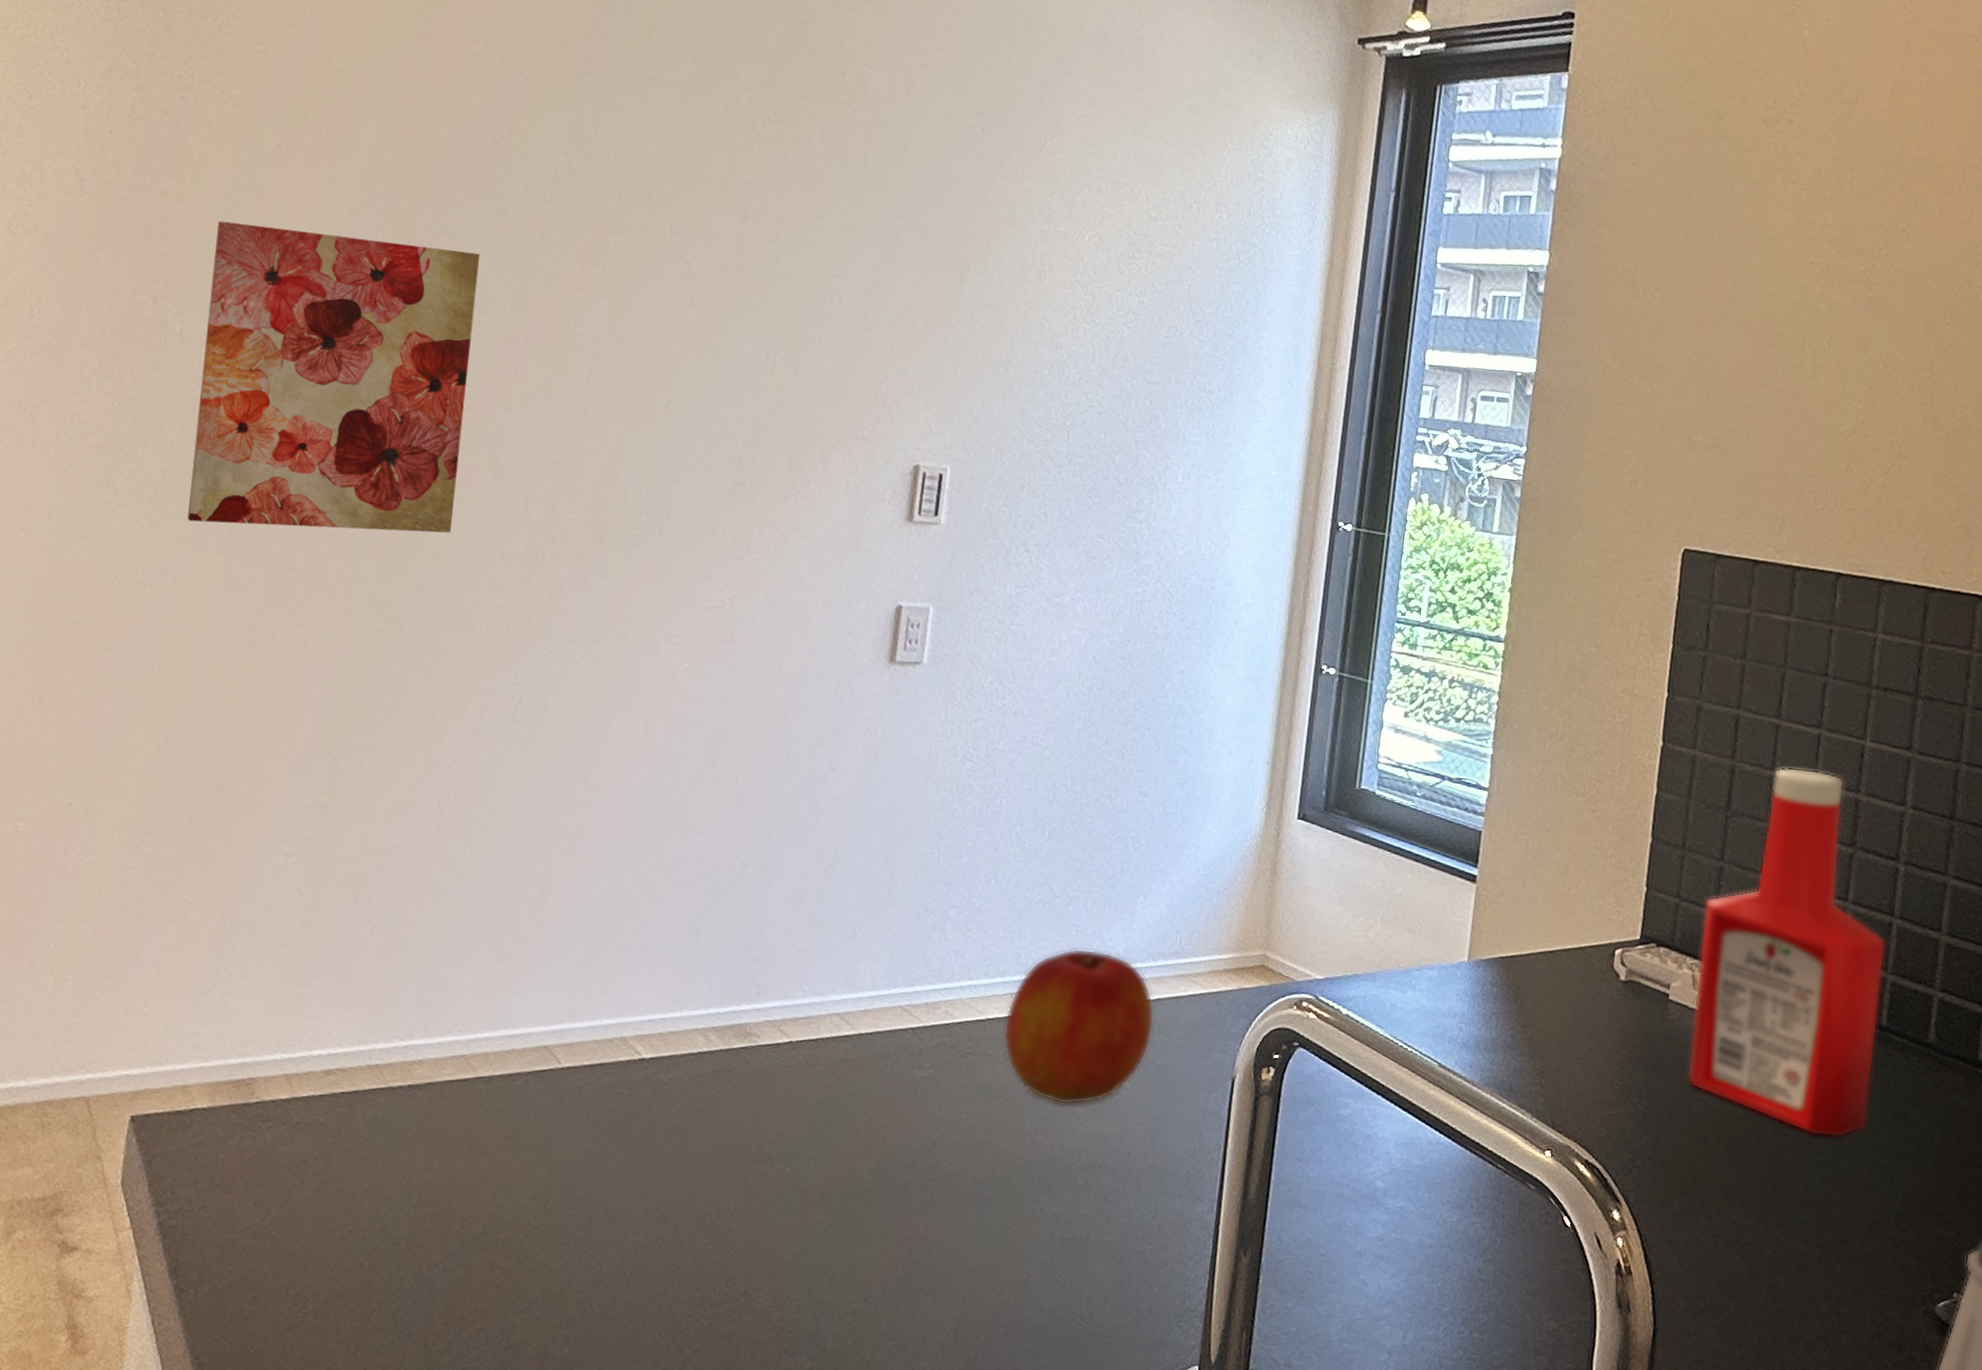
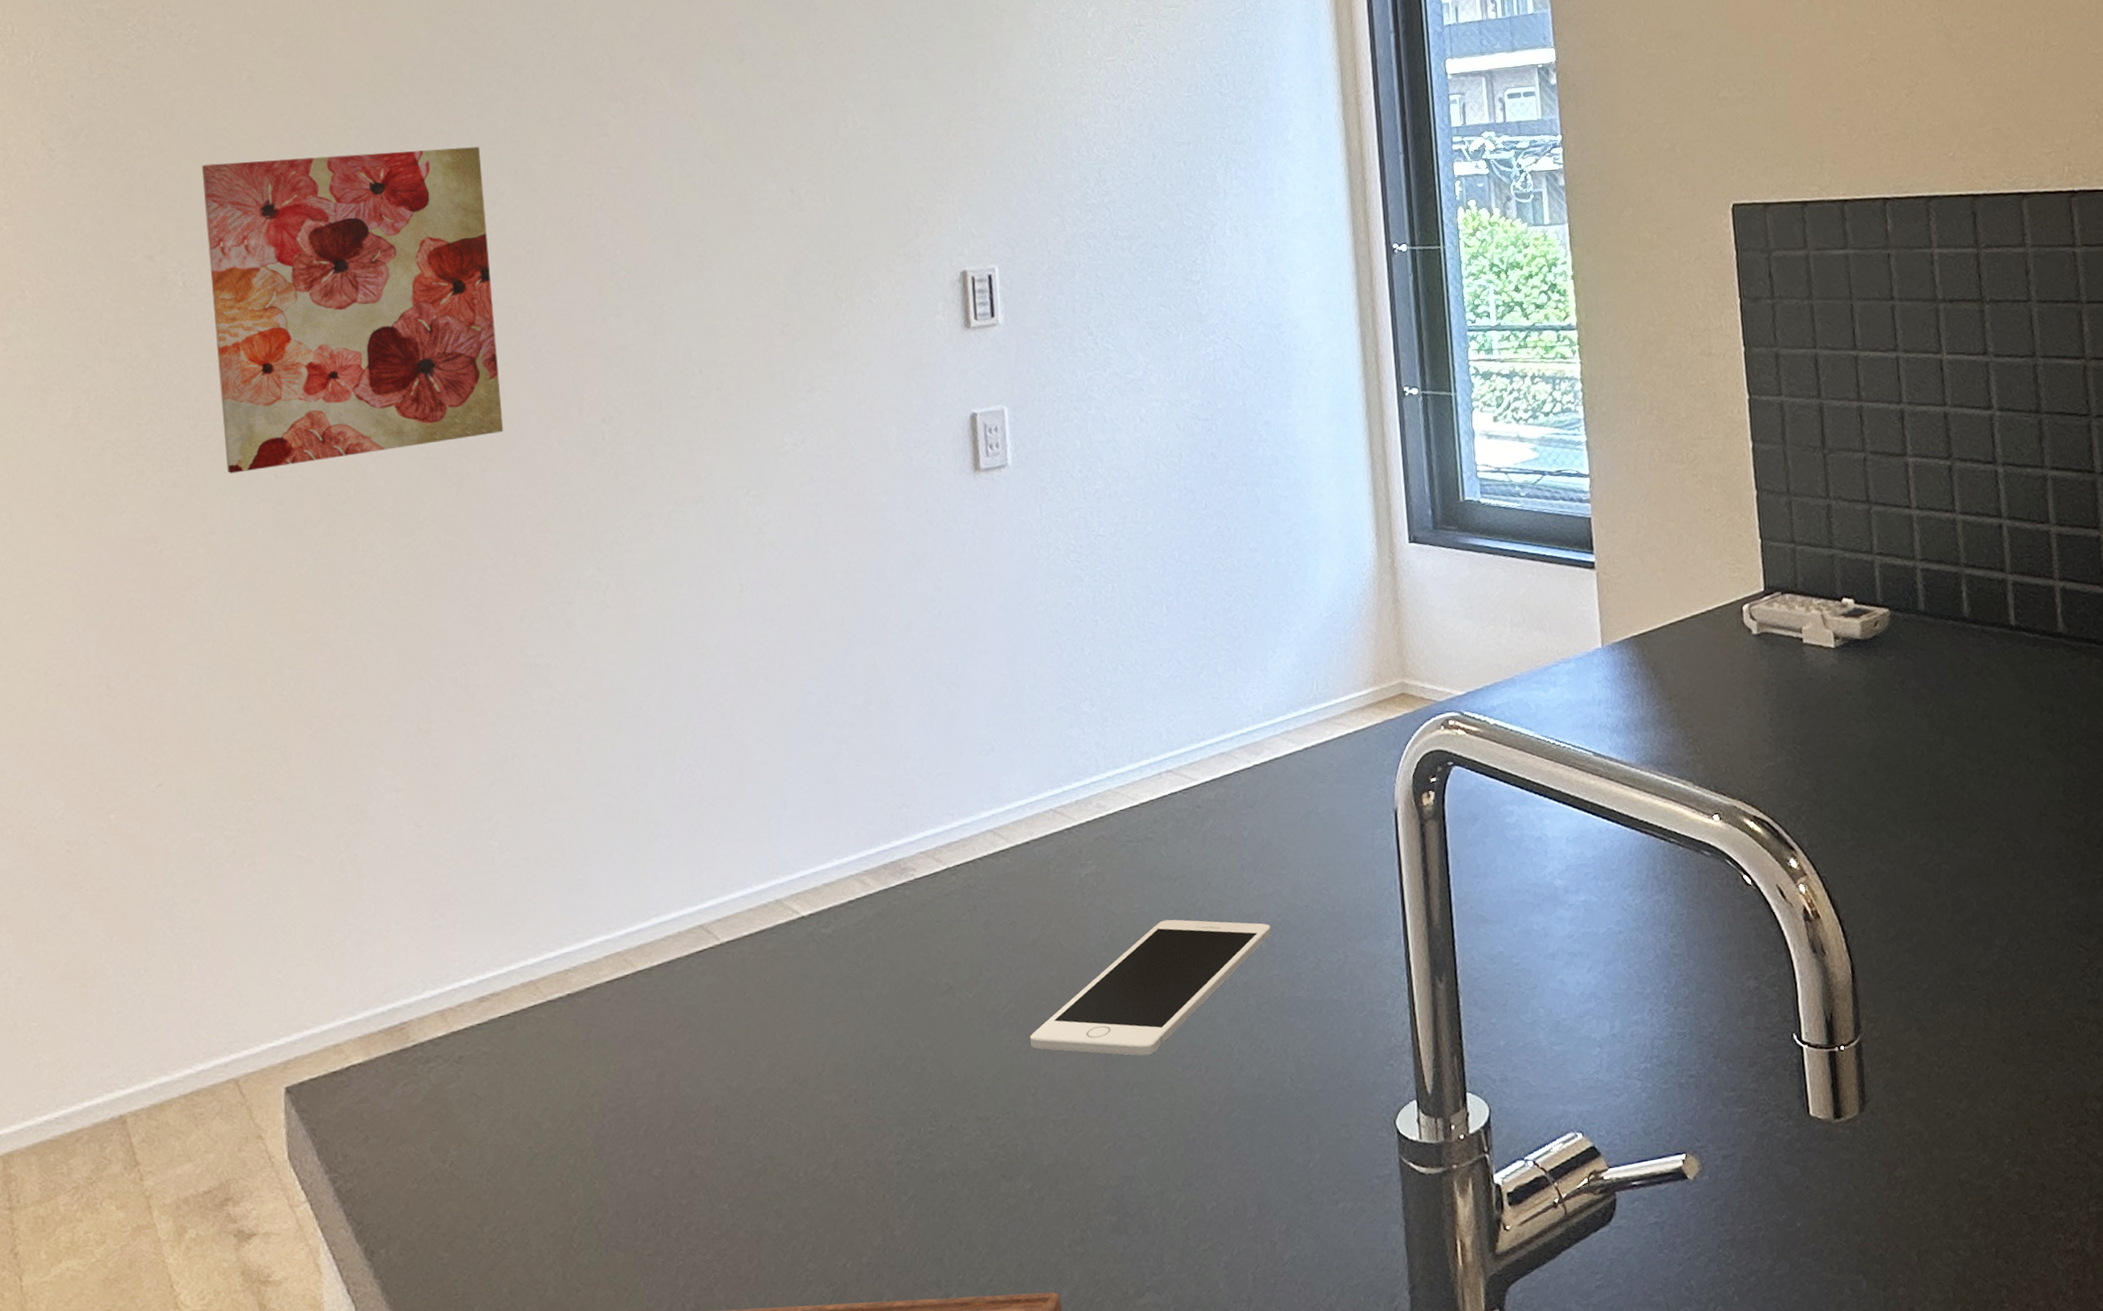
cell phone: none [837,1137,1090,1265] -> present [1030,919,1271,1056]
apple: present [1003,948,1155,1106] -> none [1158,712,1308,873]
ketchup bottle: present [1686,767,1887,1138] -> none [1820,392,2016,745]

